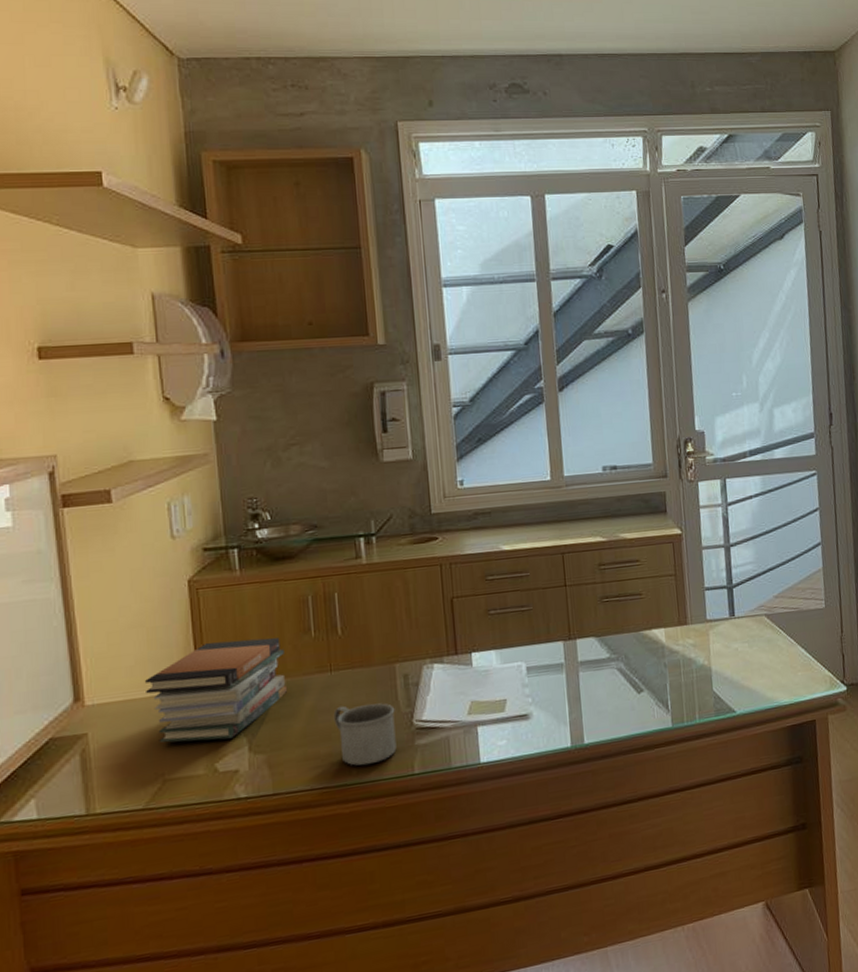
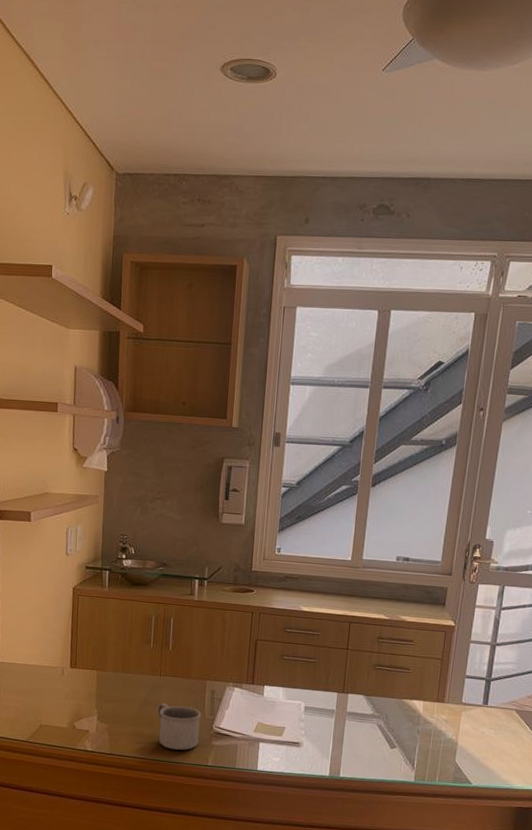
book stack: present [144,638,287,743] -> none [36,635,130,707]

